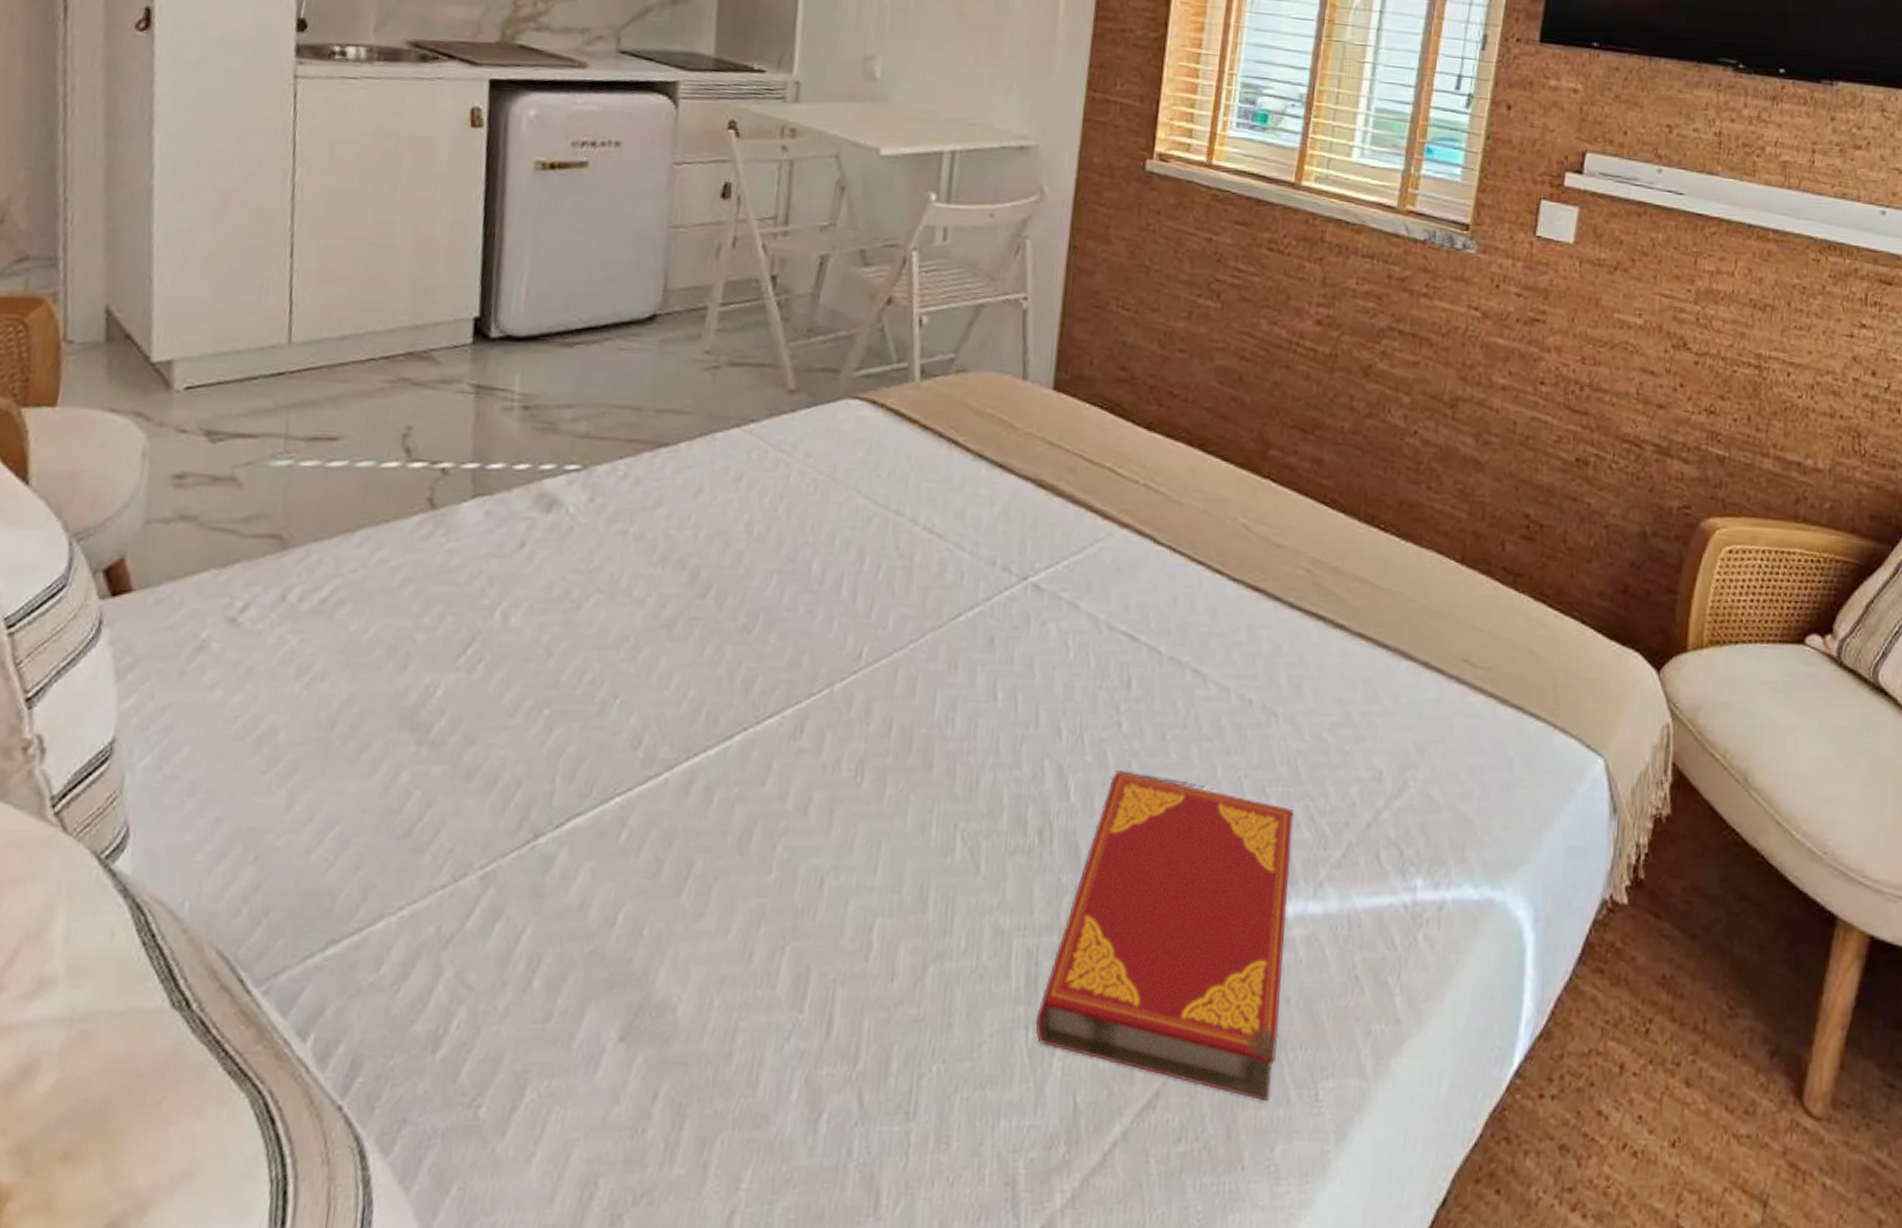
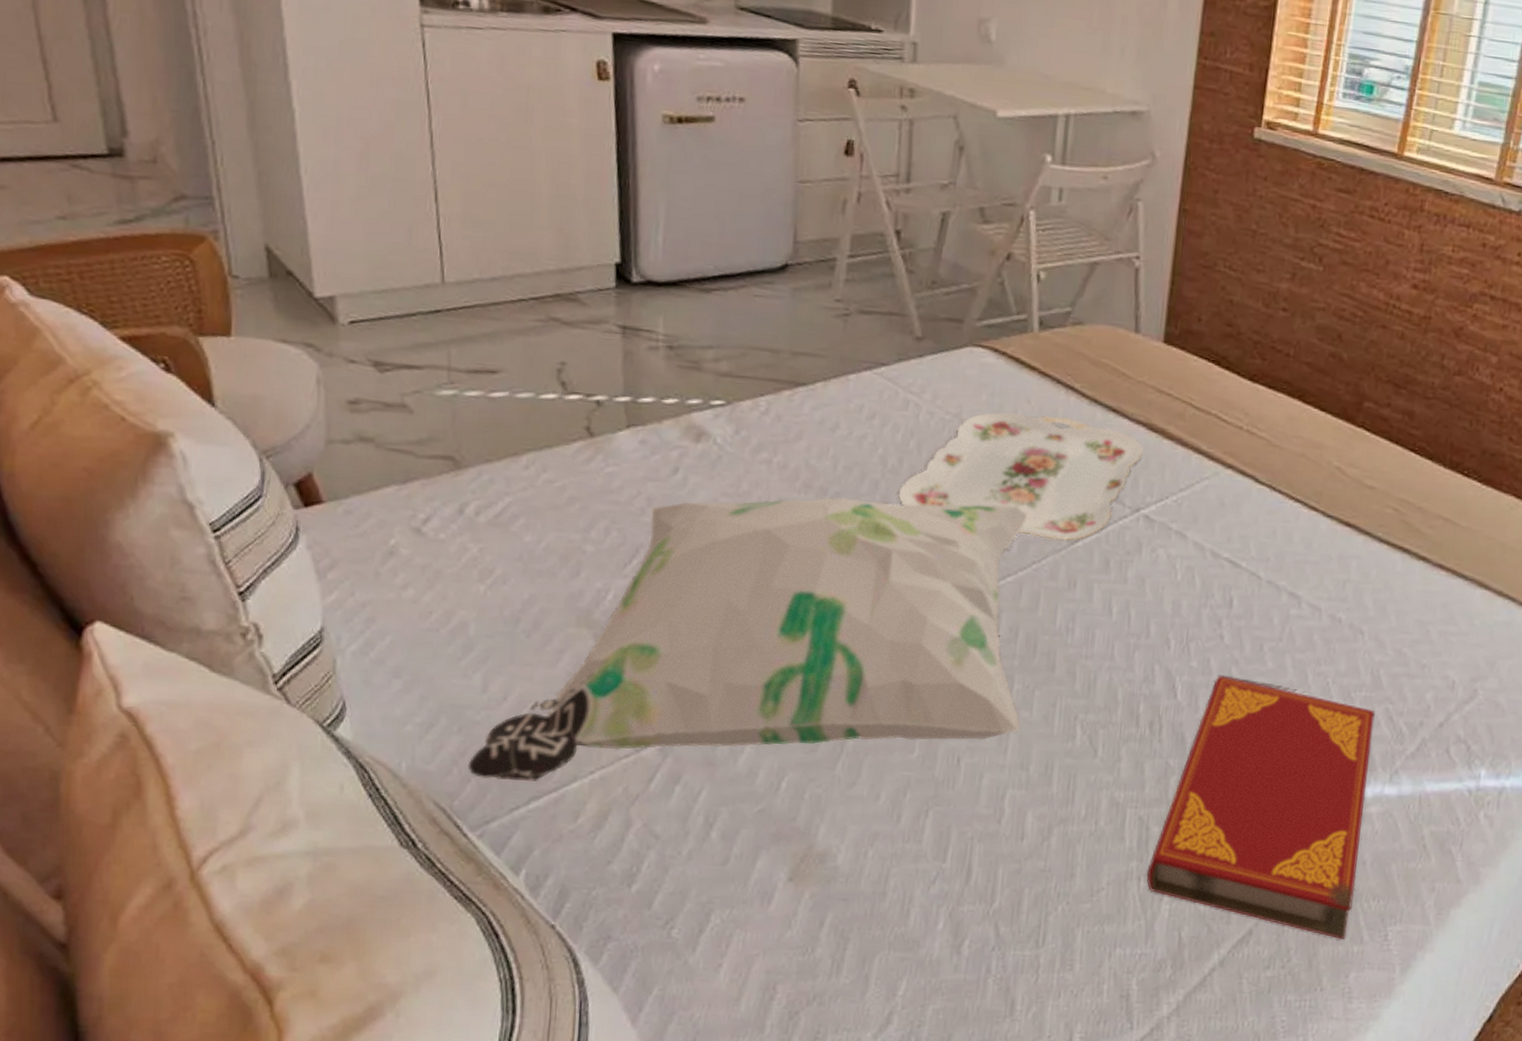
decorative pillow: none [259,571,904,921] -> present [467,497,1027,781]
serving tray: none [765,470,1033,616] -> present [899,412,1144,541]

